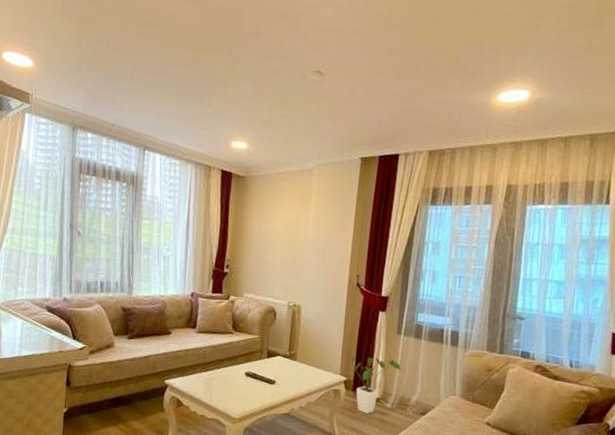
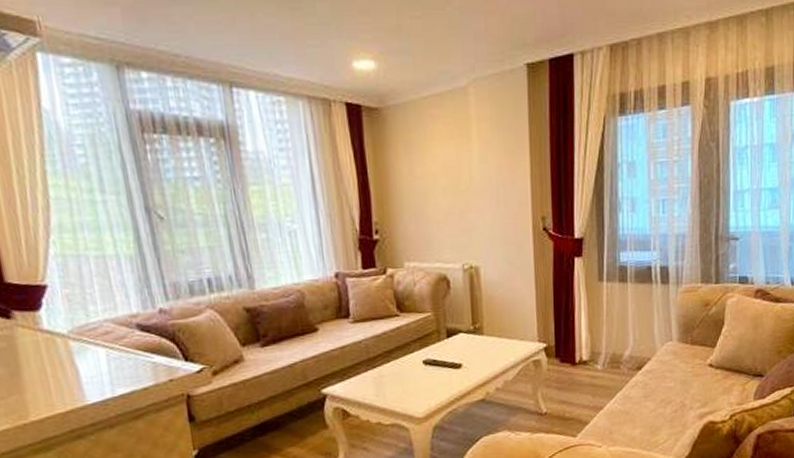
house plant: present [347,357,401,414] -> none [545,312,608,381]

